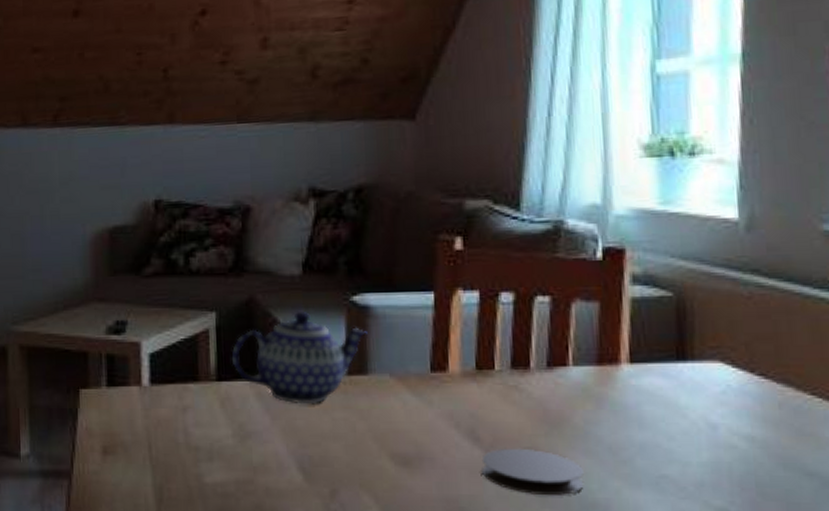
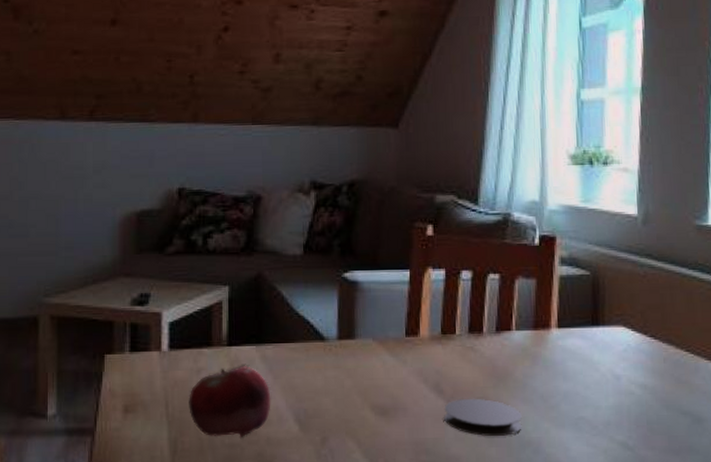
fruit: none [174,404,270,486] -> present [189,366,271,437]
teapot: present [231,311,367,403] -> none [241,285,355,364]

